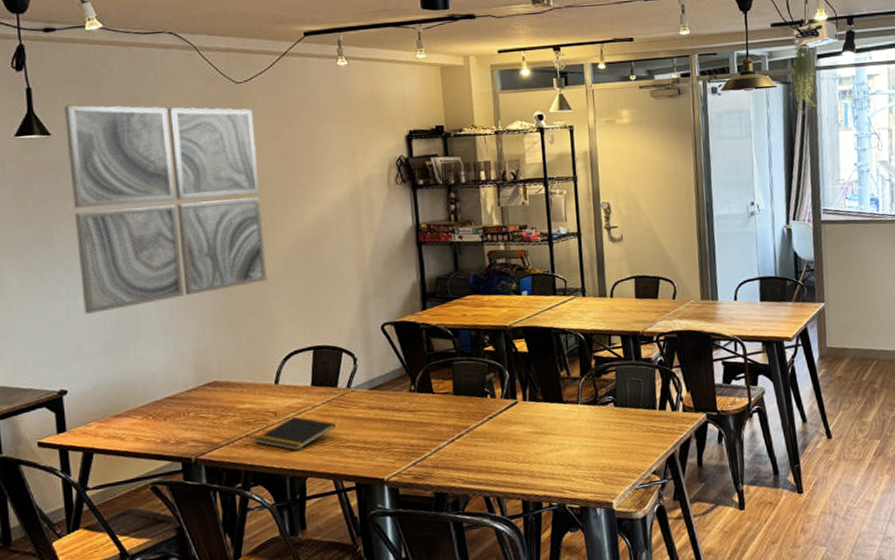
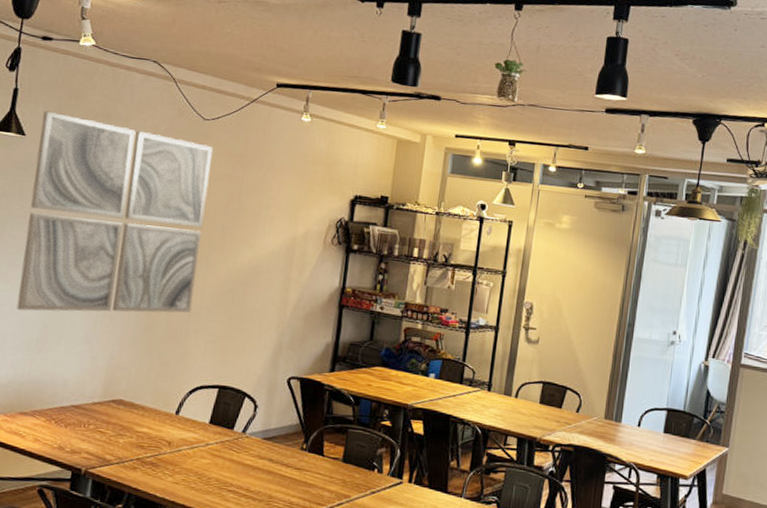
notepad: present [255,416,336,451] -> none [145,449,224,484]

